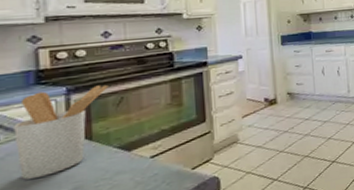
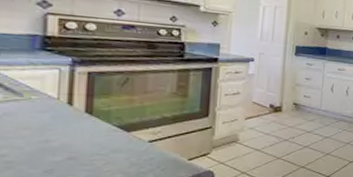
utensil holder: present [13,84,109,180] -> none [13,58,116,141]

